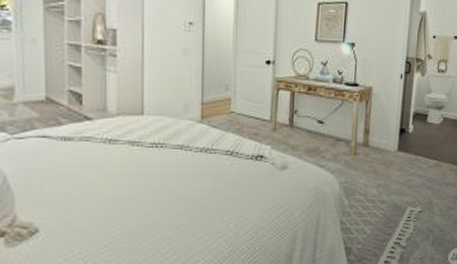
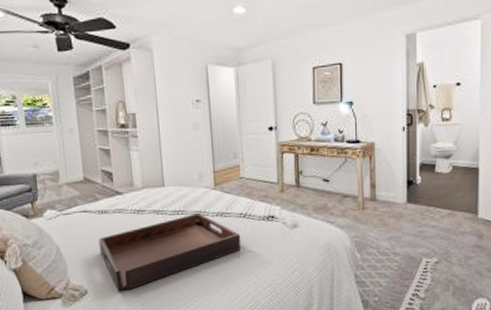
serving tray: none [58,148,225,230] -> present [98,213,242,291]

